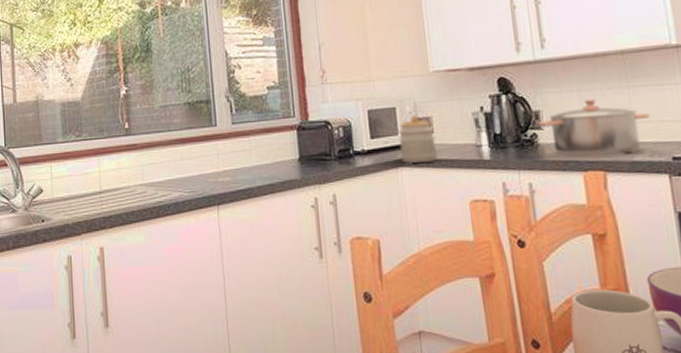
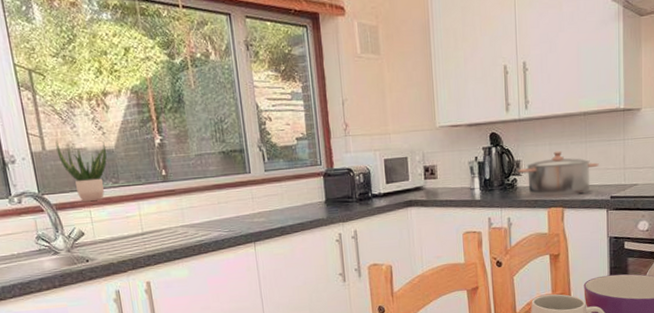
potted plant: none [26,90,73,157] -> present [55,138,107,202]
jar: present [398,114,437,164] -> none [409,163,439,204]

